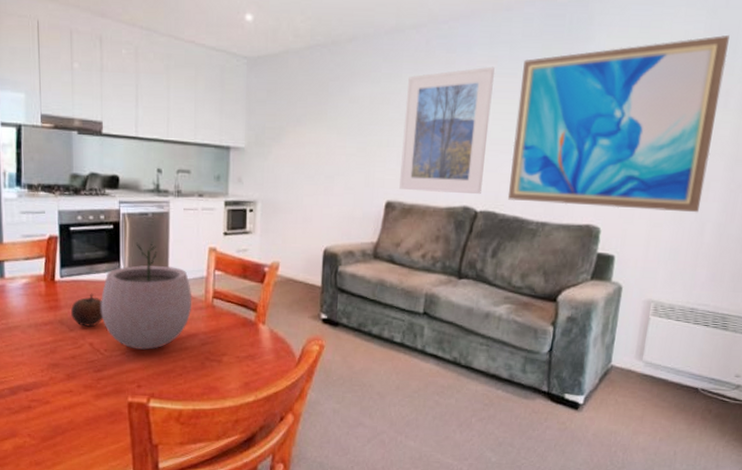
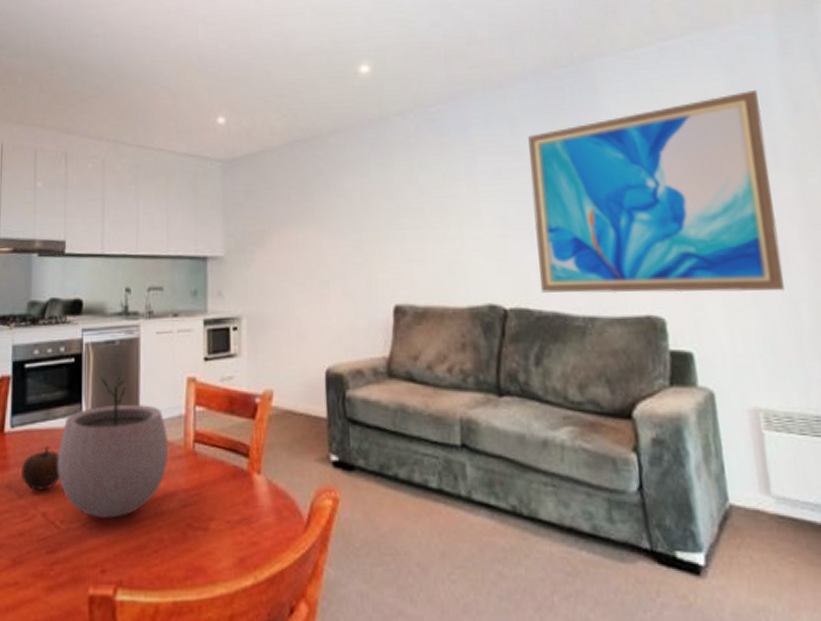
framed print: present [399,66,495,195] -> none [401,145,507,291]

